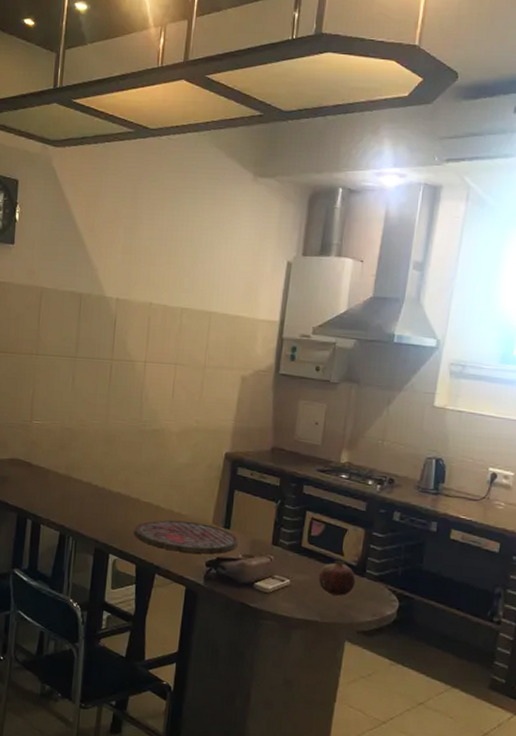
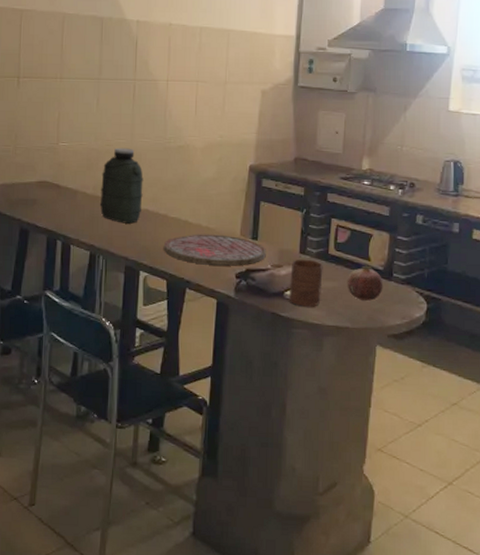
water jug: none [71,428,117,506] -> present [99,147,143,224]
cup: none [258,550,295,599] -> present [288,259,323,307]

